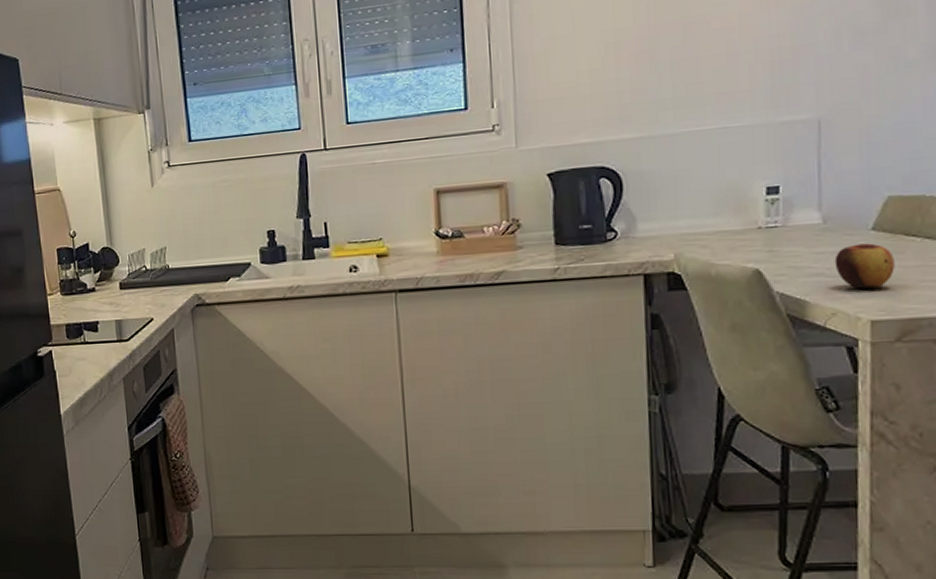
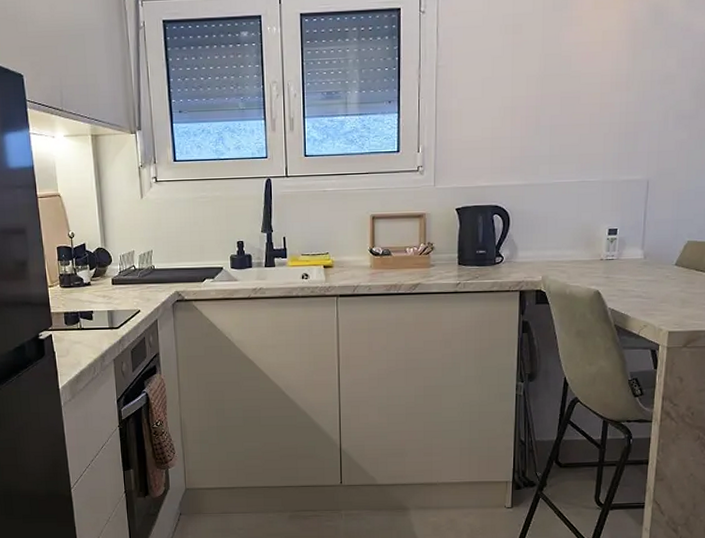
apple: present [834,243,895,289] -> none [649,275,688,308]

